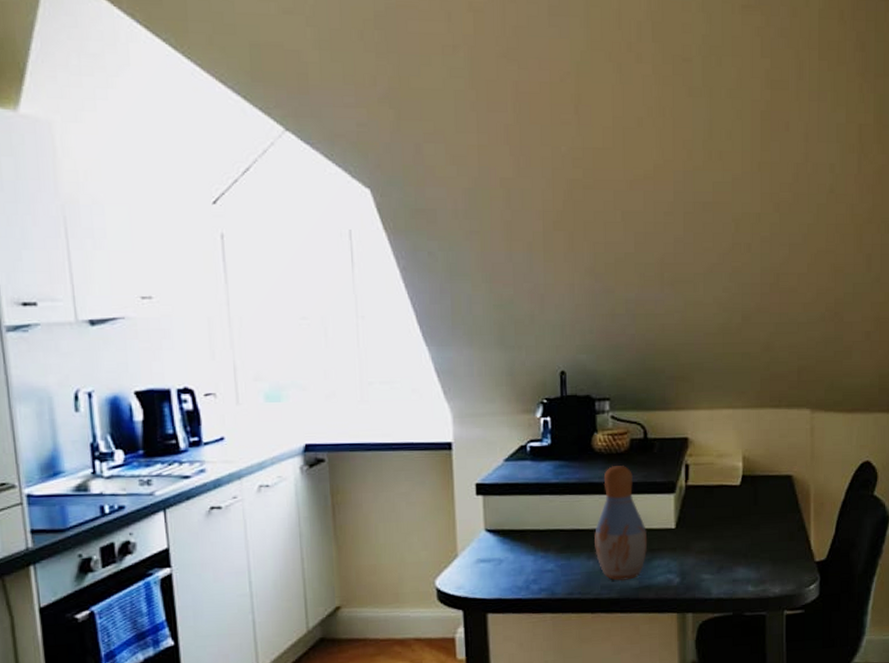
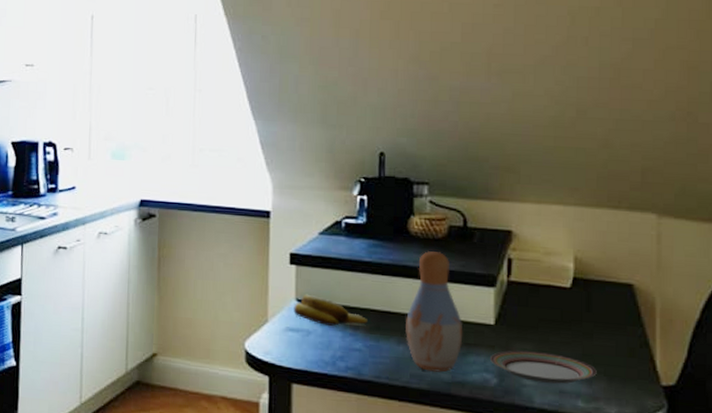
banana: none [483,523,559,552] -> present [293,294,369,326]
plate: none [673,547,763,575] -> present [490,350,597,384]

